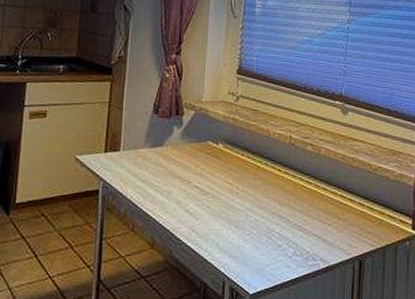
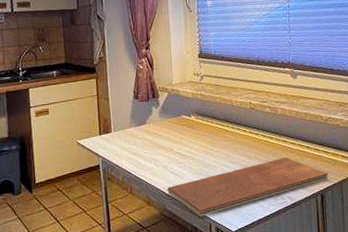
chopping board: none [176,208,371,271] -> present [166,157,329,217]

